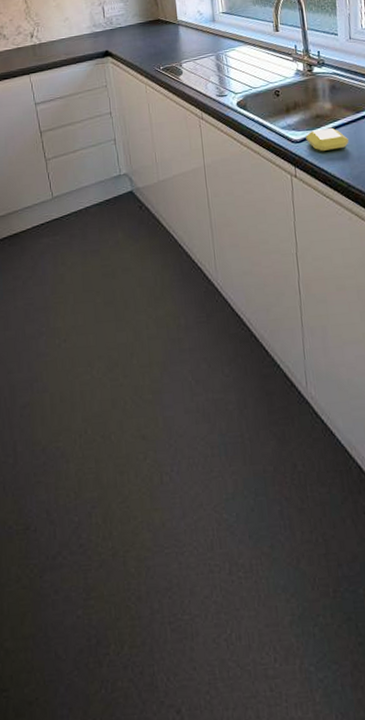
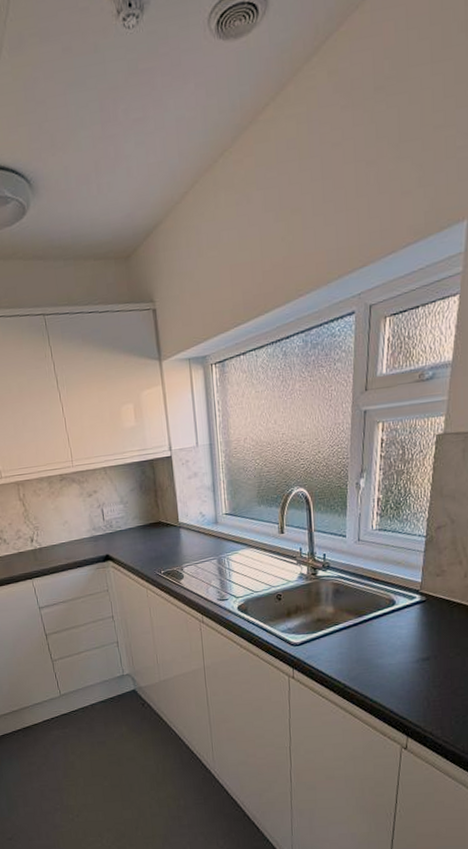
soap bar: present [306,127,349,152] -> none [305,631,348,655]

